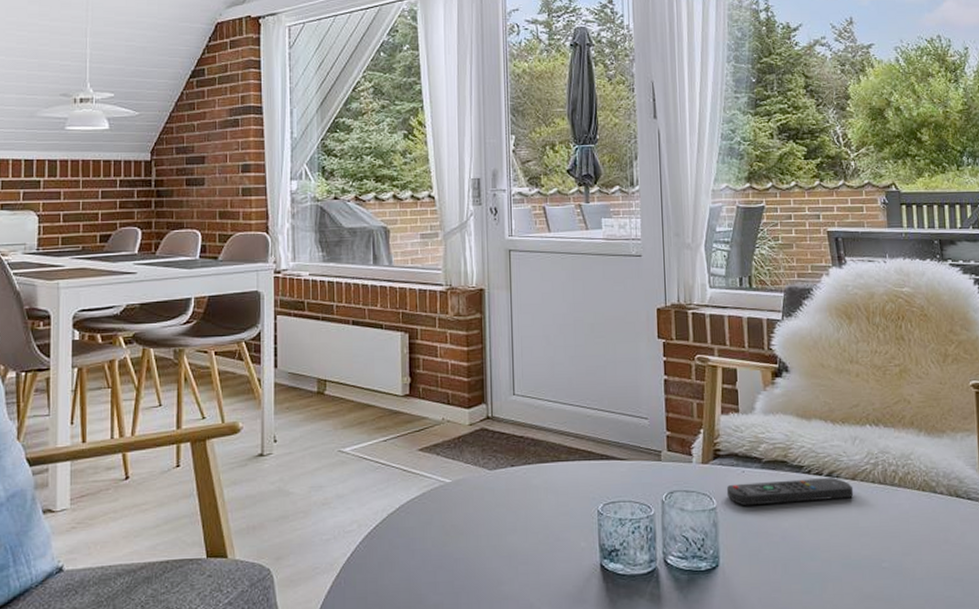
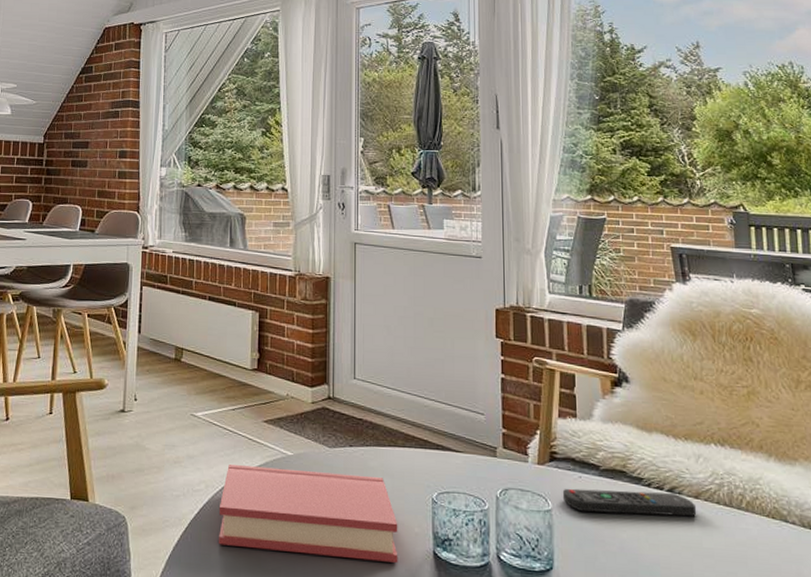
hardback book: none [375,494,565,586] -> present [219,463,398,563]

